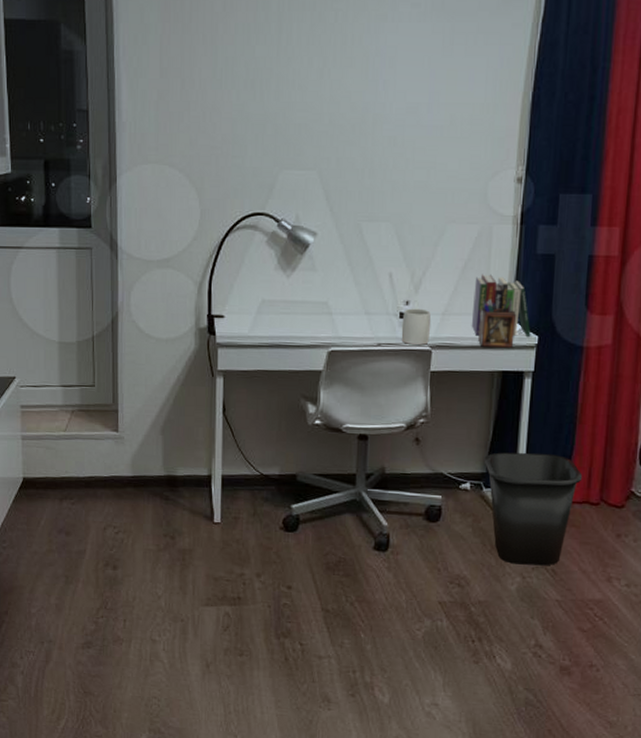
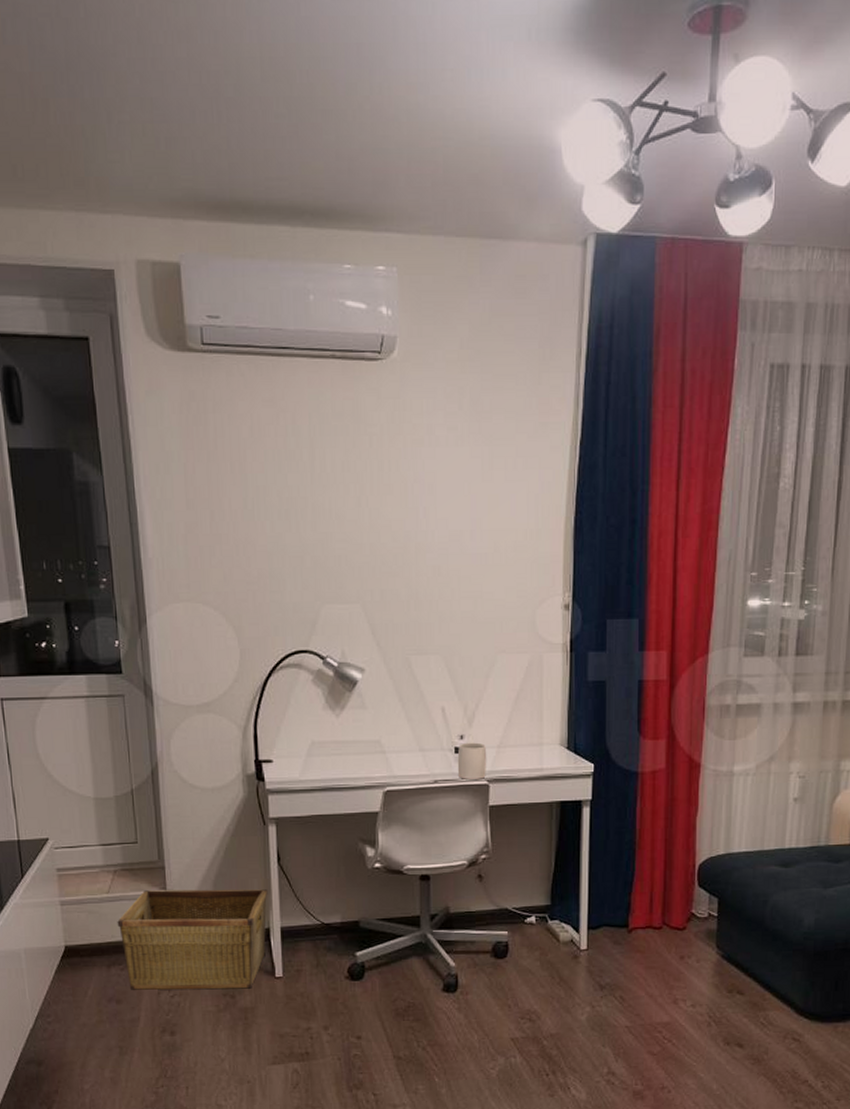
hamper: none [71,431,212,532] -> present [117,889,268,990]
books: present [471,274,531,338] -> none [527,704,587,767]
desk organizer: present [478,296,517,348] -> none [535,725,572,778]
waste bin: present [484,452,583,566] -> none [547,881,645,994]

